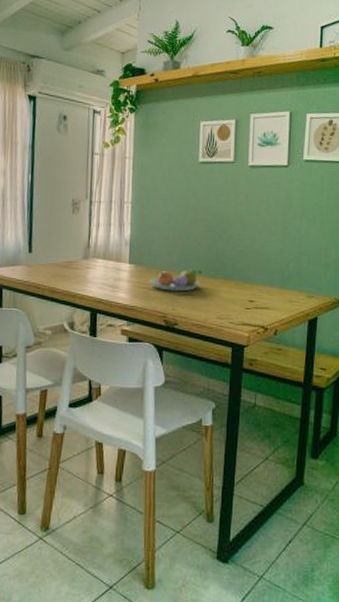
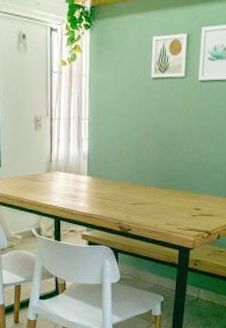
fruit bowl: present [149,268,203,292] -> none [106,180,154,201]

